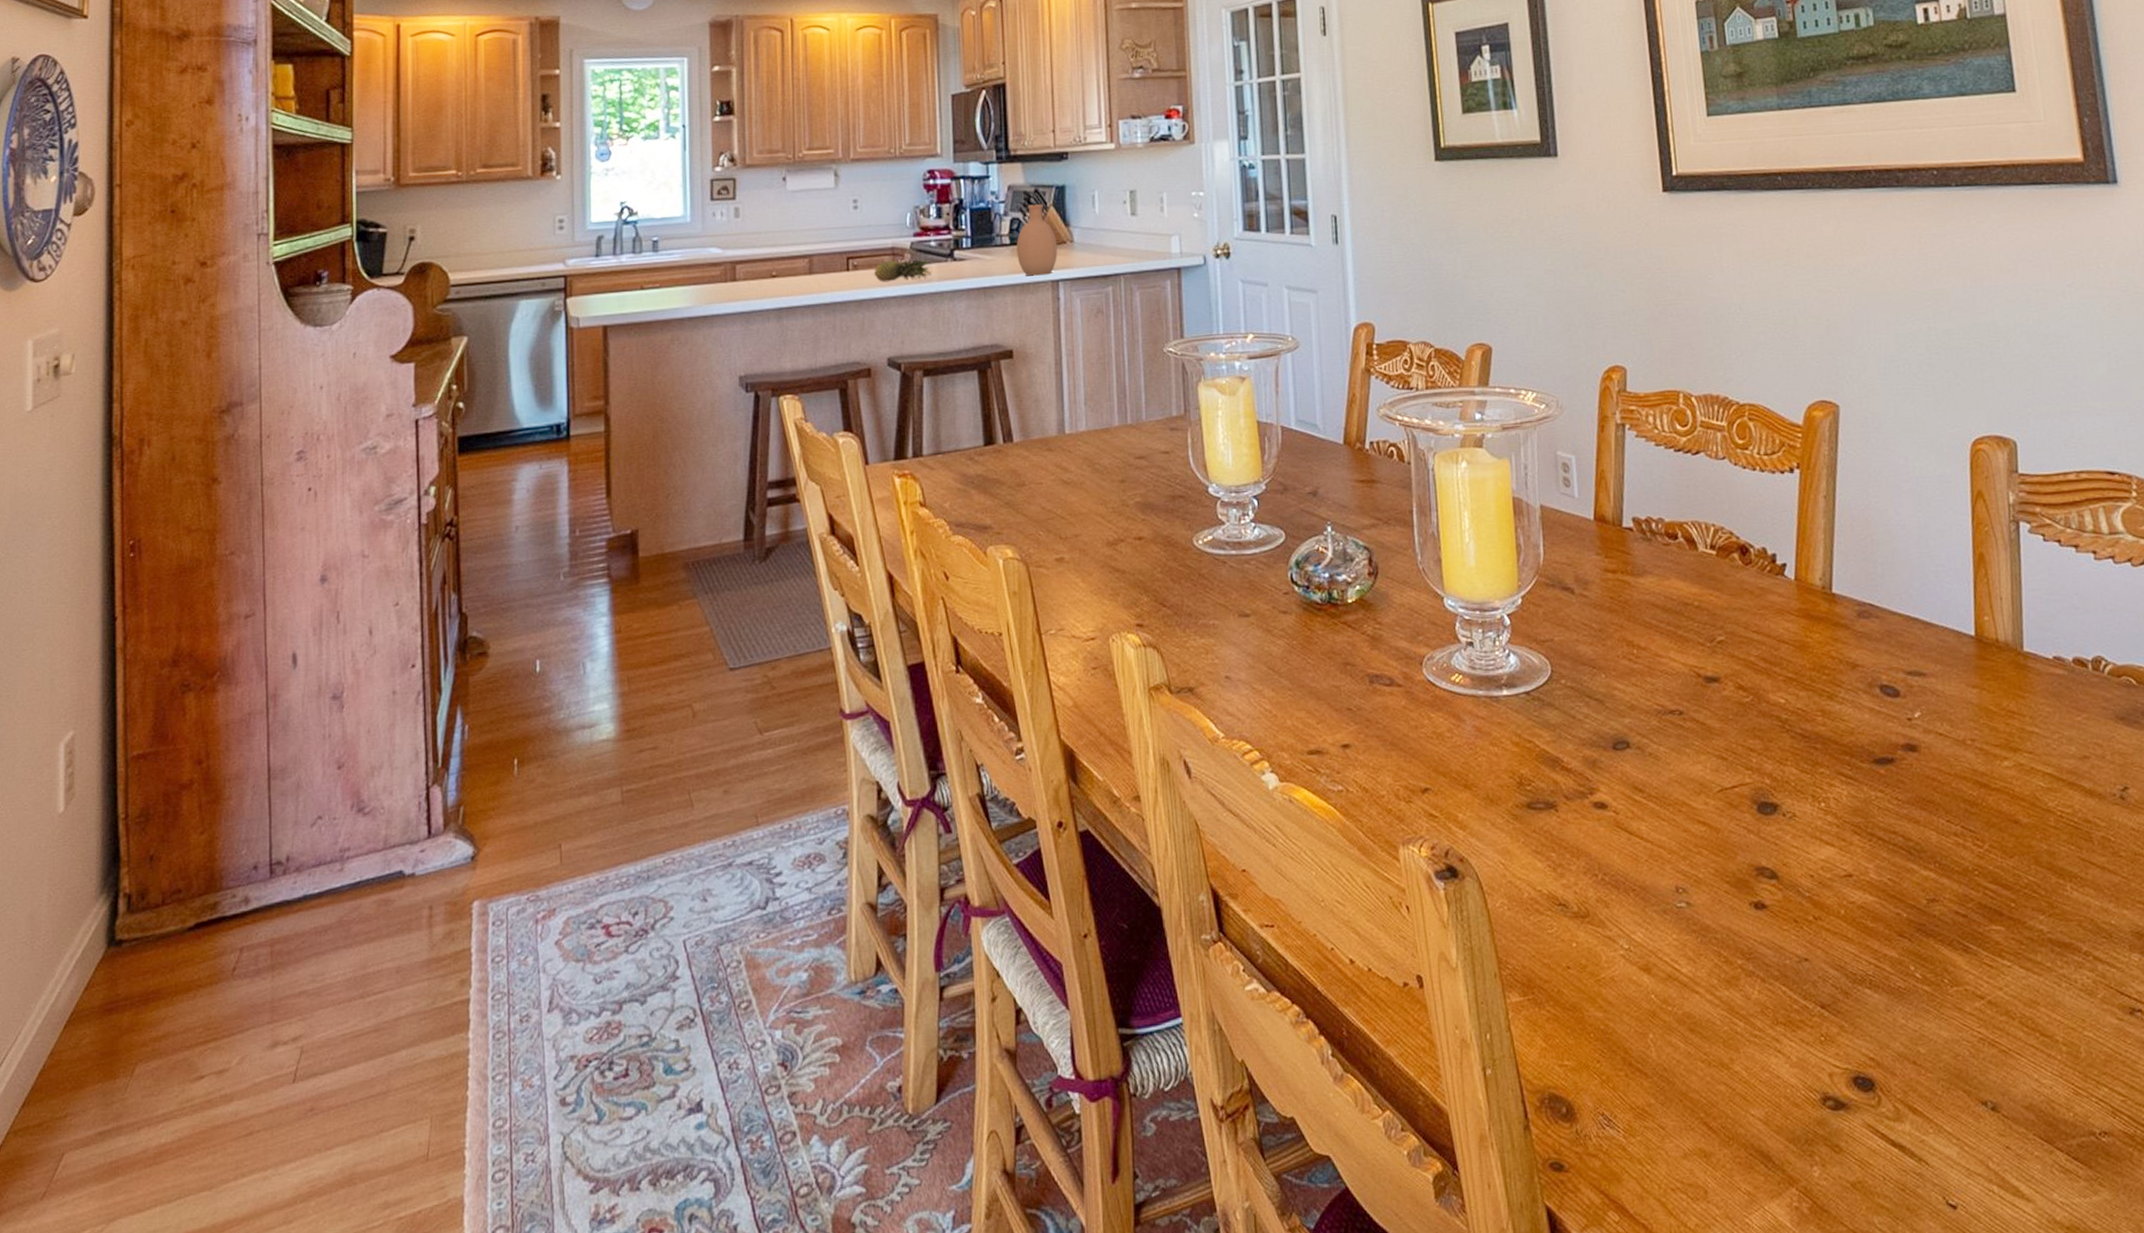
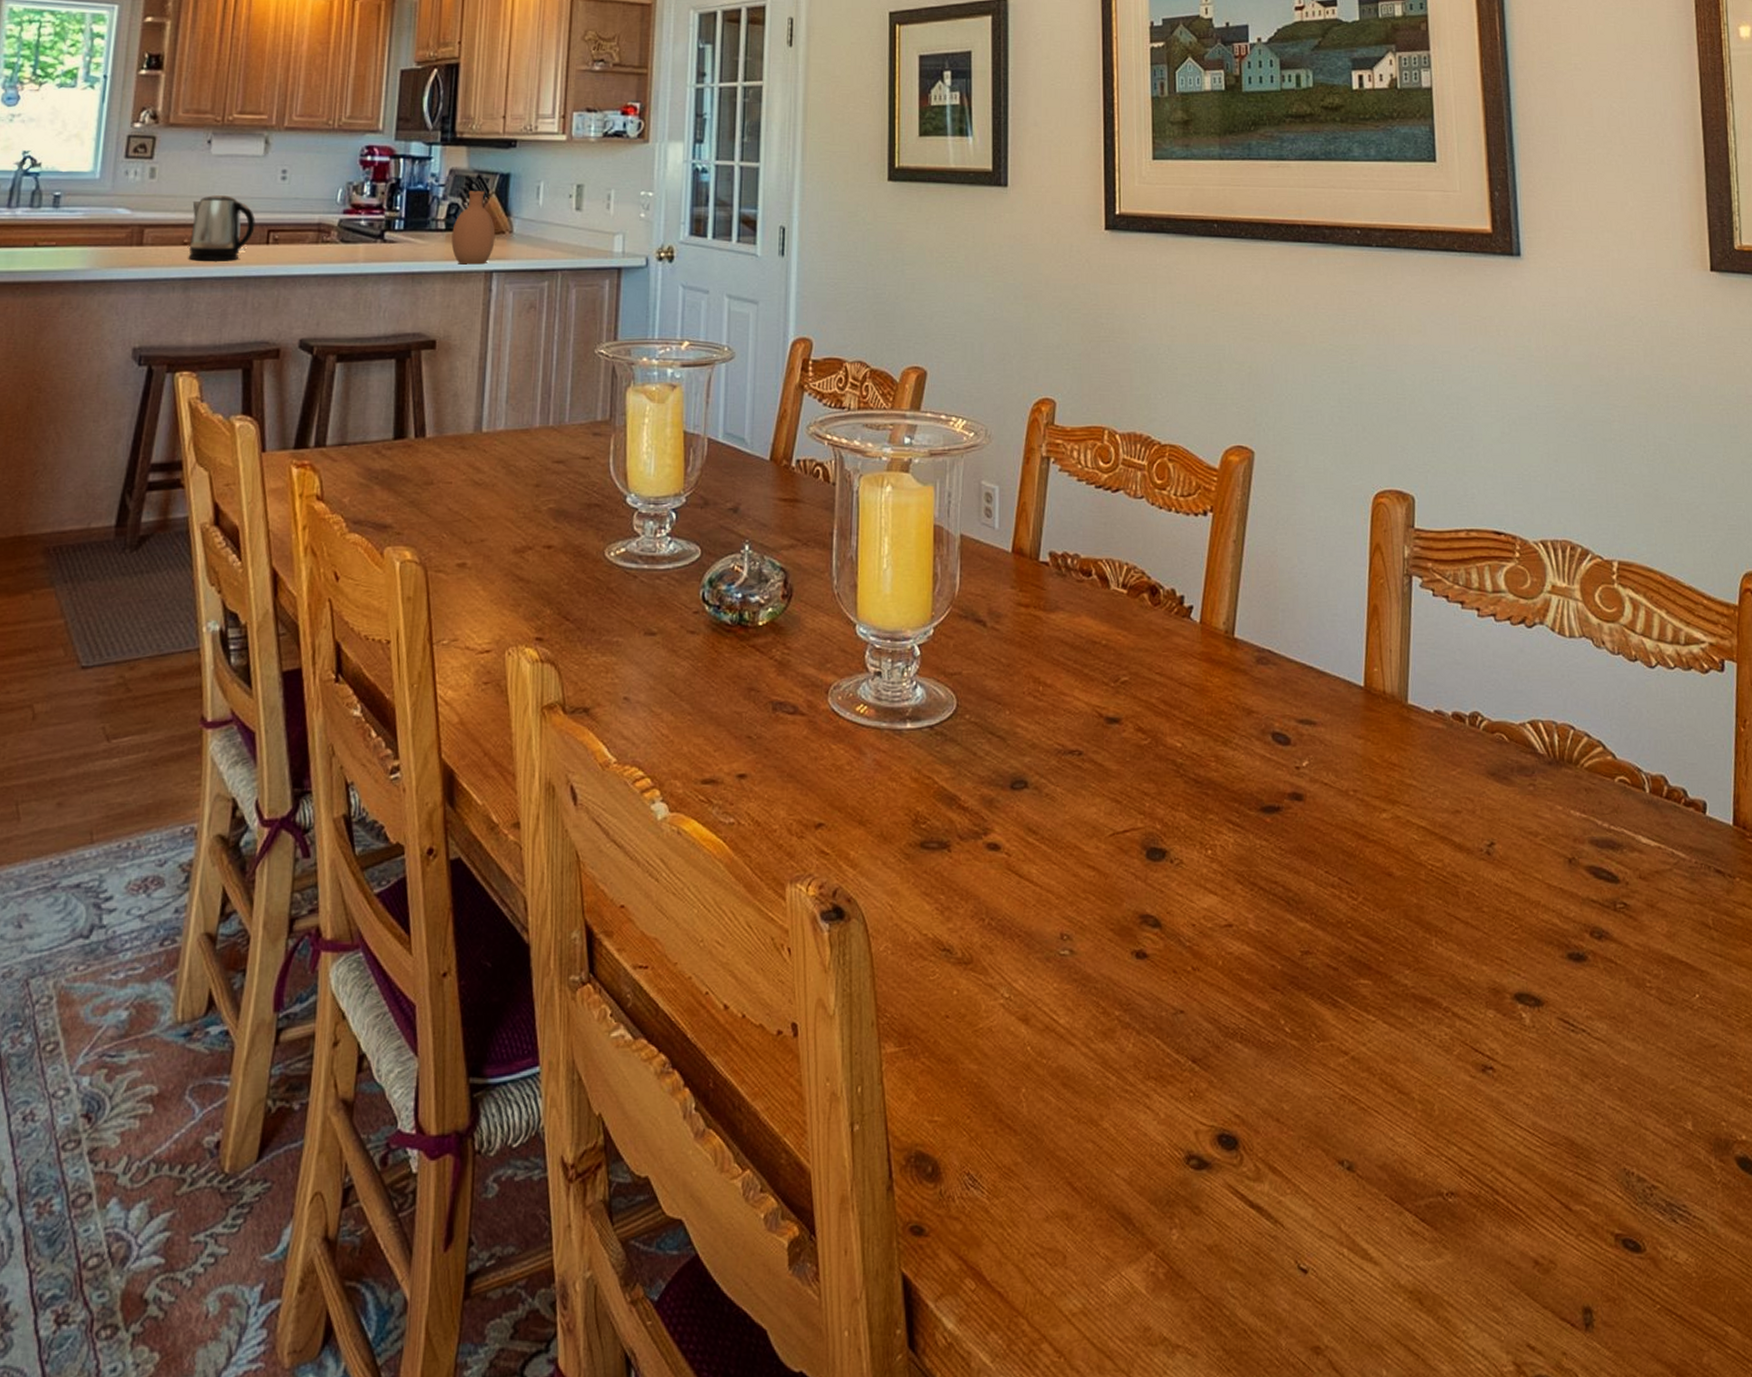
kettle: none [776,228,835,292] -> present [188,195,256,262]
fruit: present [875,258,931,283] -> none [296,236,358,260]

